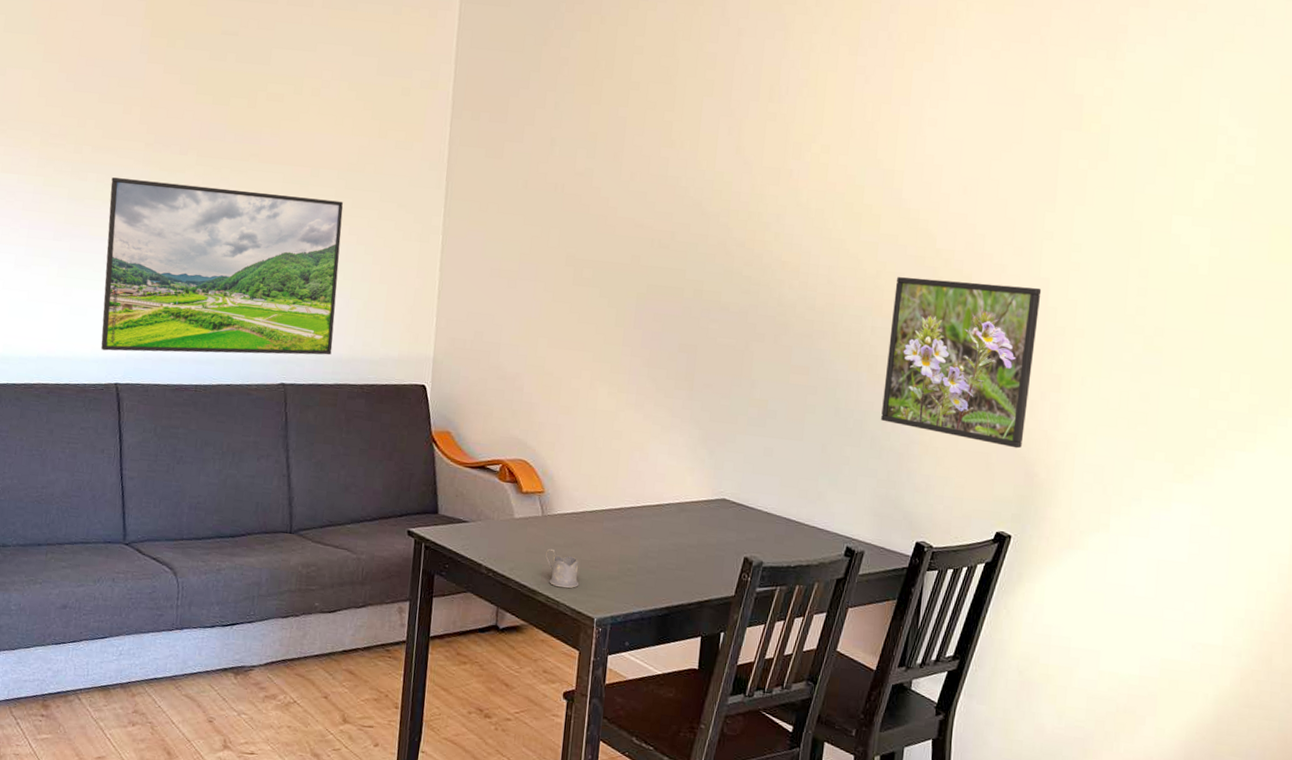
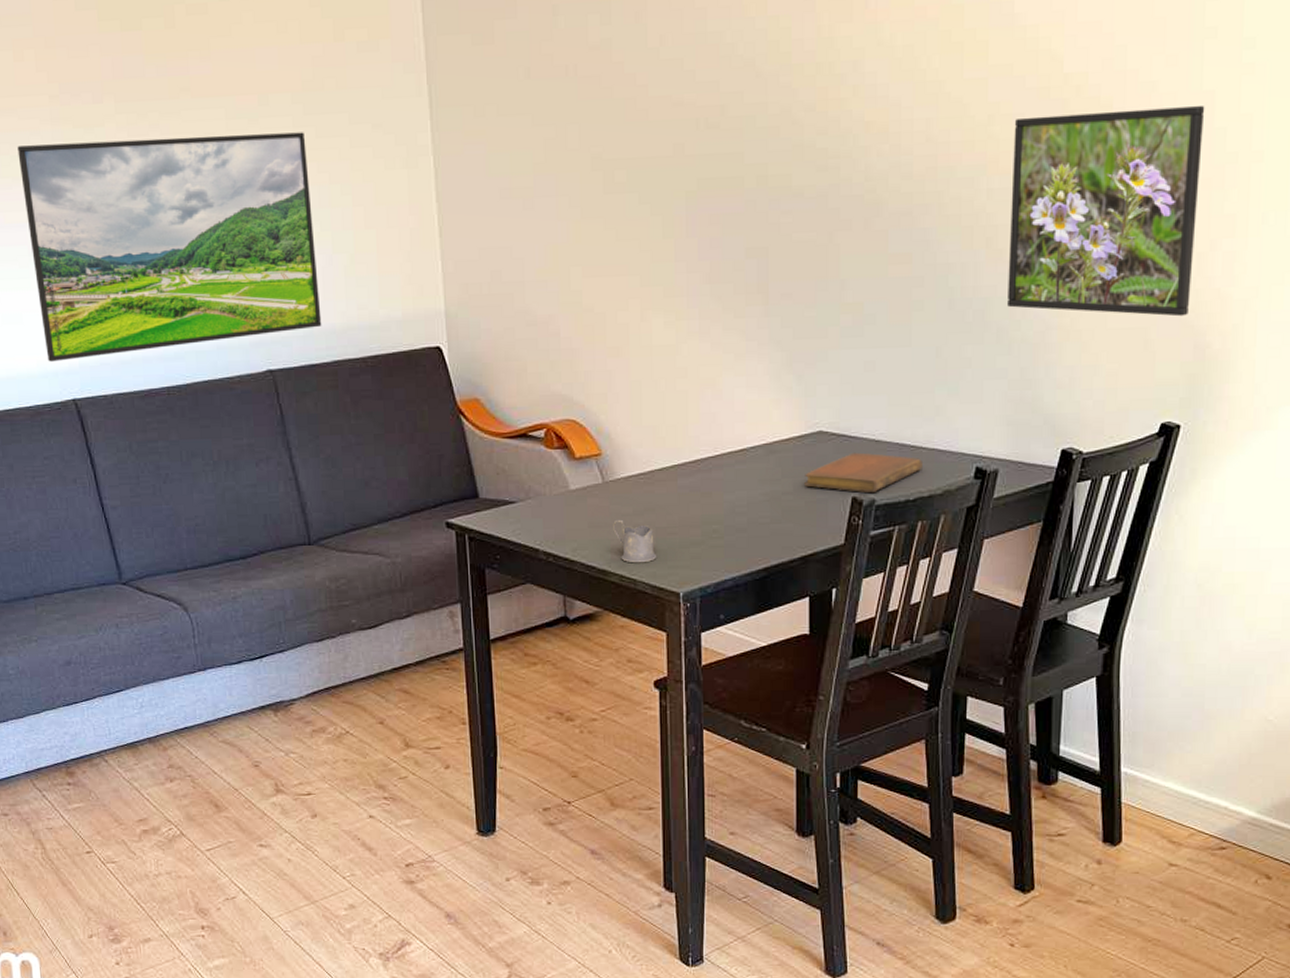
notebook: none [707,520,804,557] -> present [805,452,922,493]

